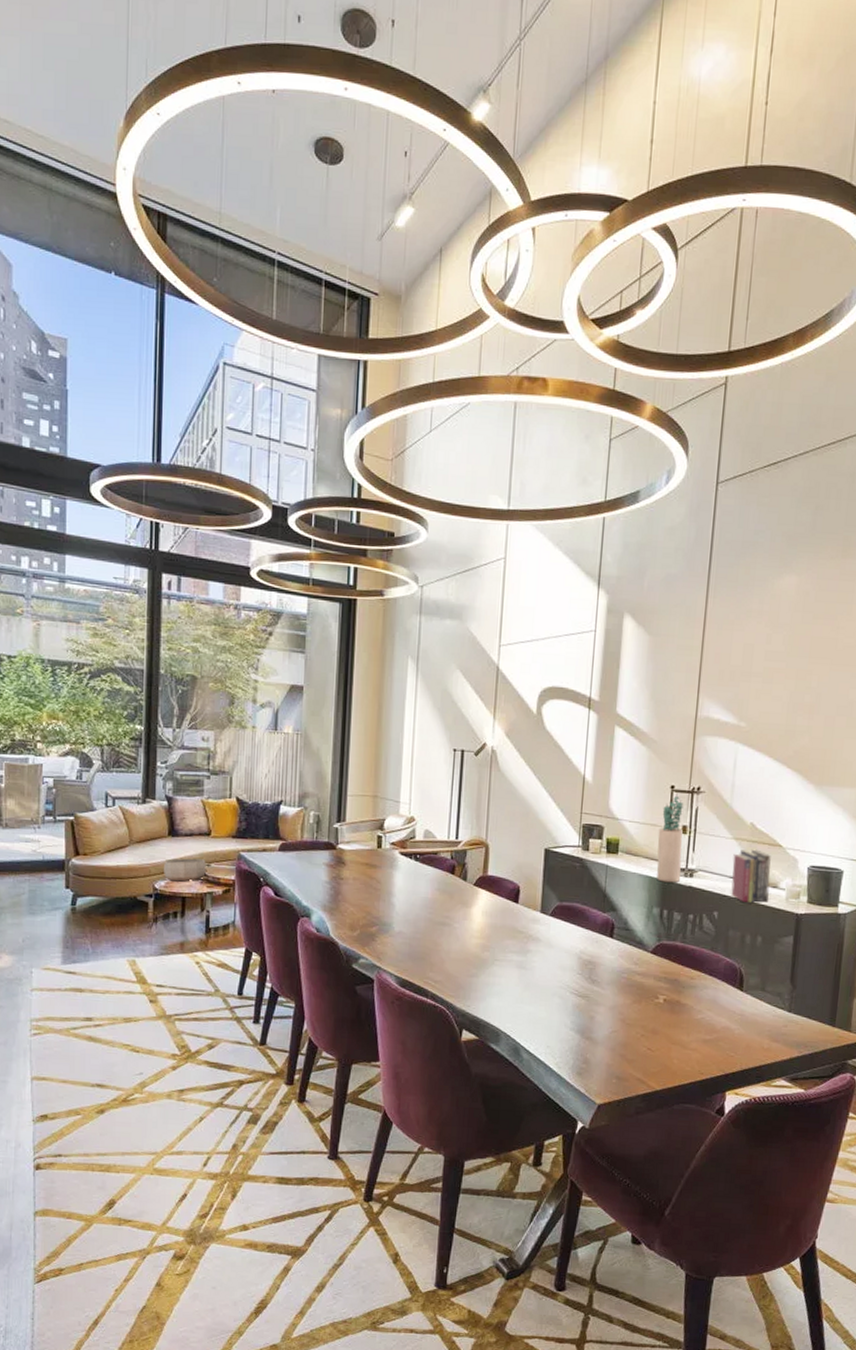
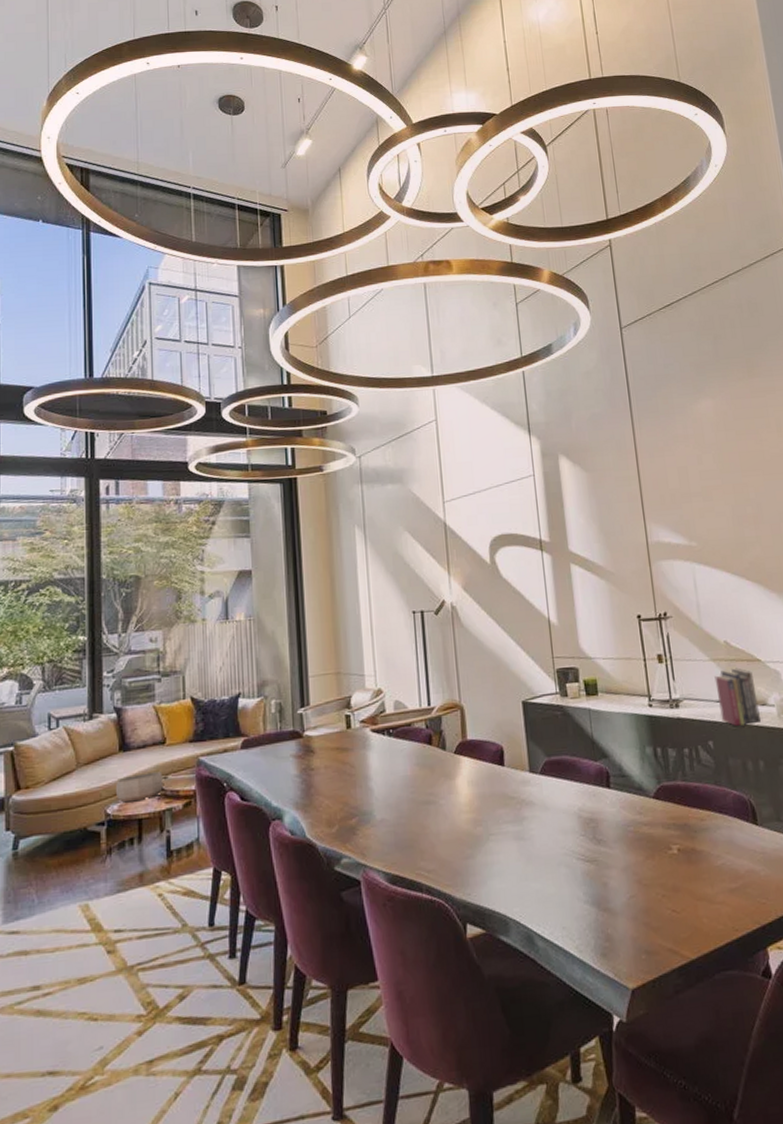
vase: present [656,793,684,883] -> none [633,622,668,718]

